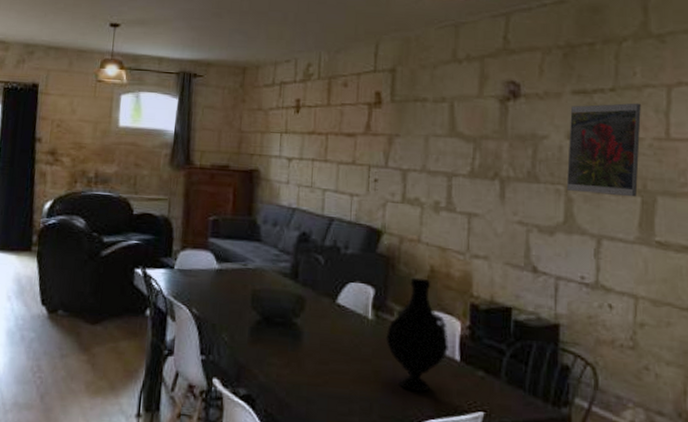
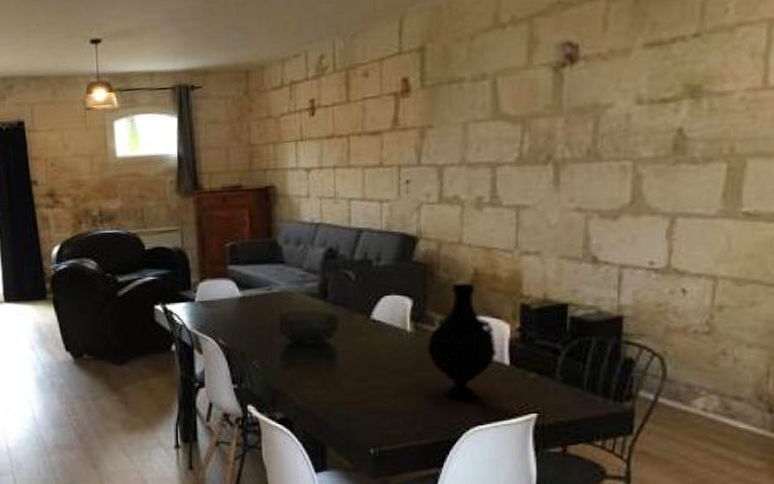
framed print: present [566,103,641,197] -> none [634,47,732,167]

